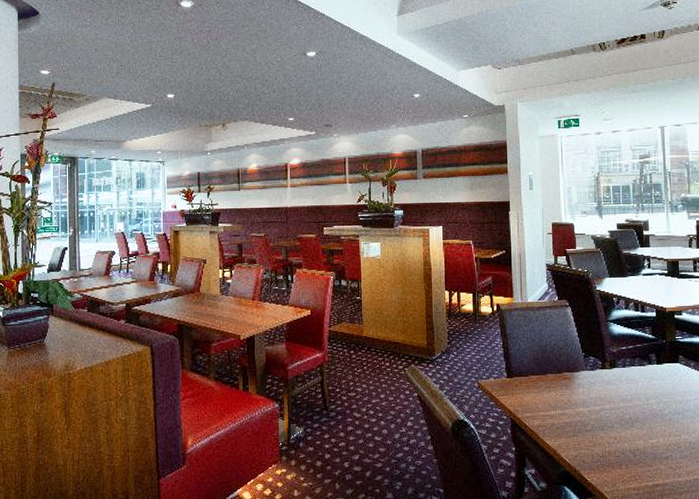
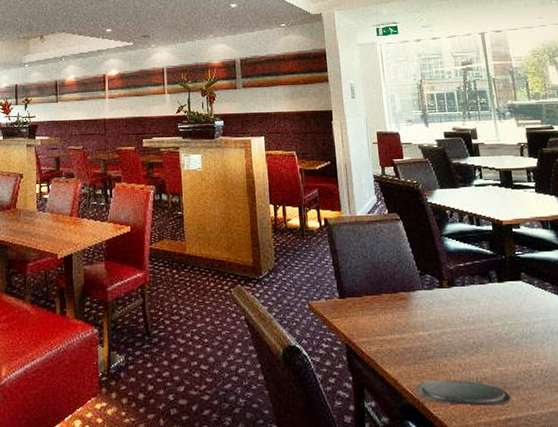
oval tray: none [574,451,660,473] -> present [416,380,511,406]

